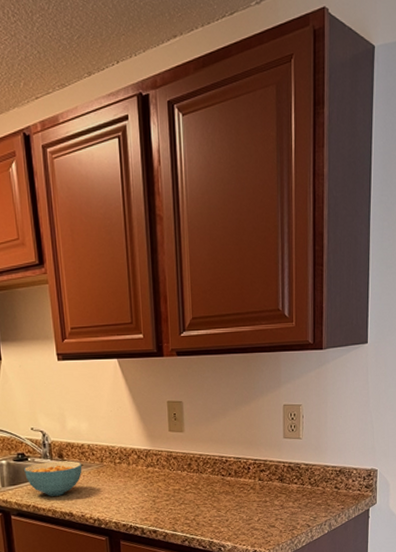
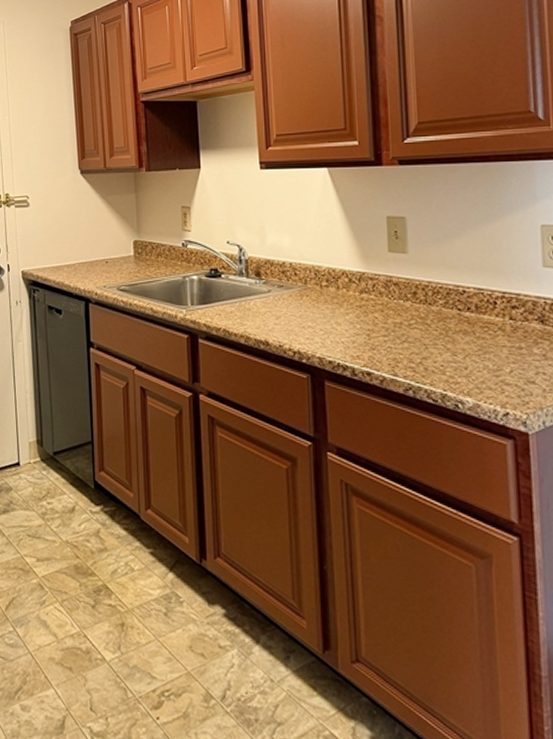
cereal bowl: present [24,460,82,496] -> none [217,280,282,320]

